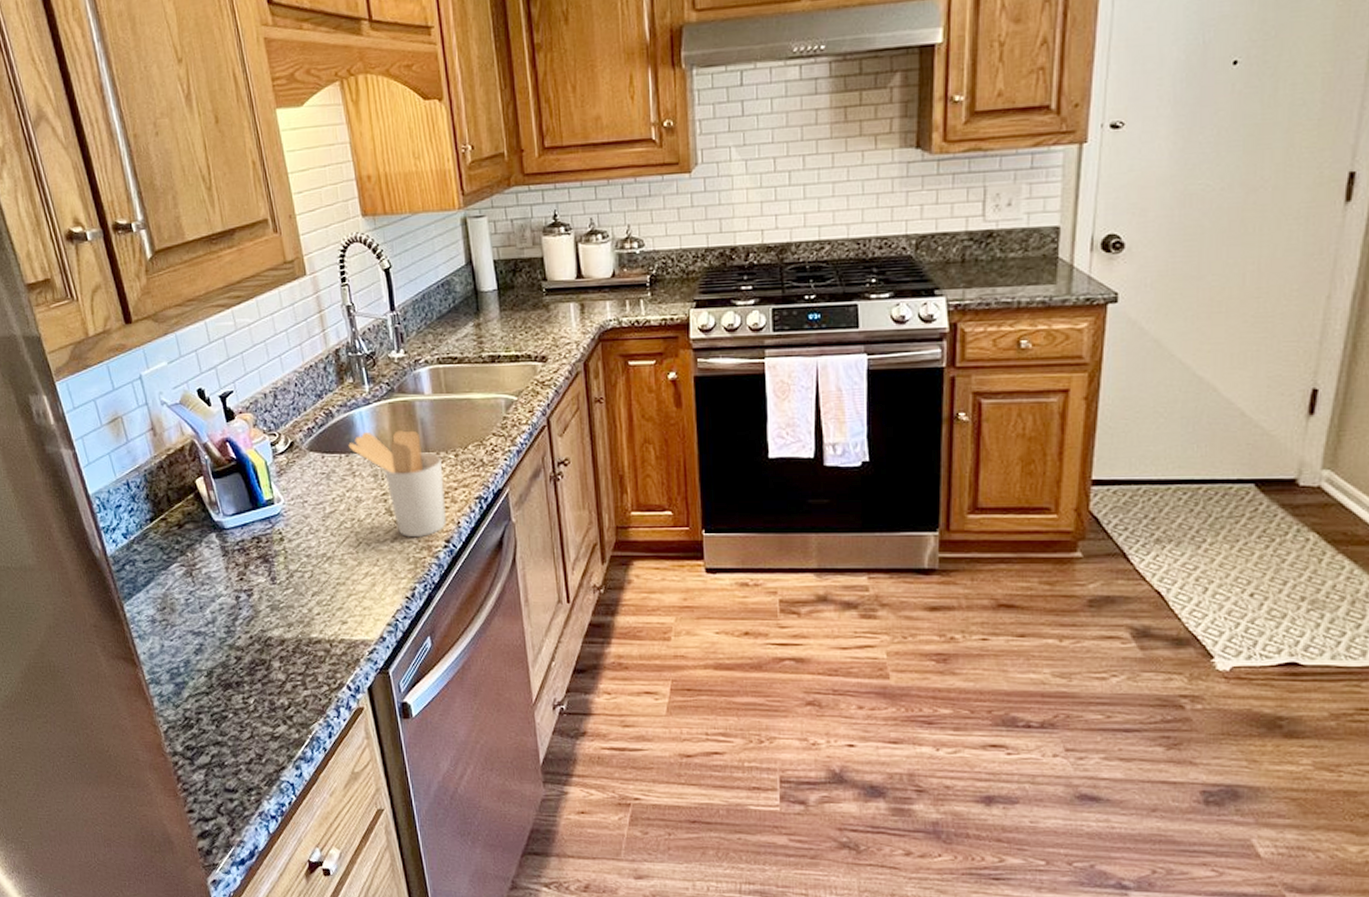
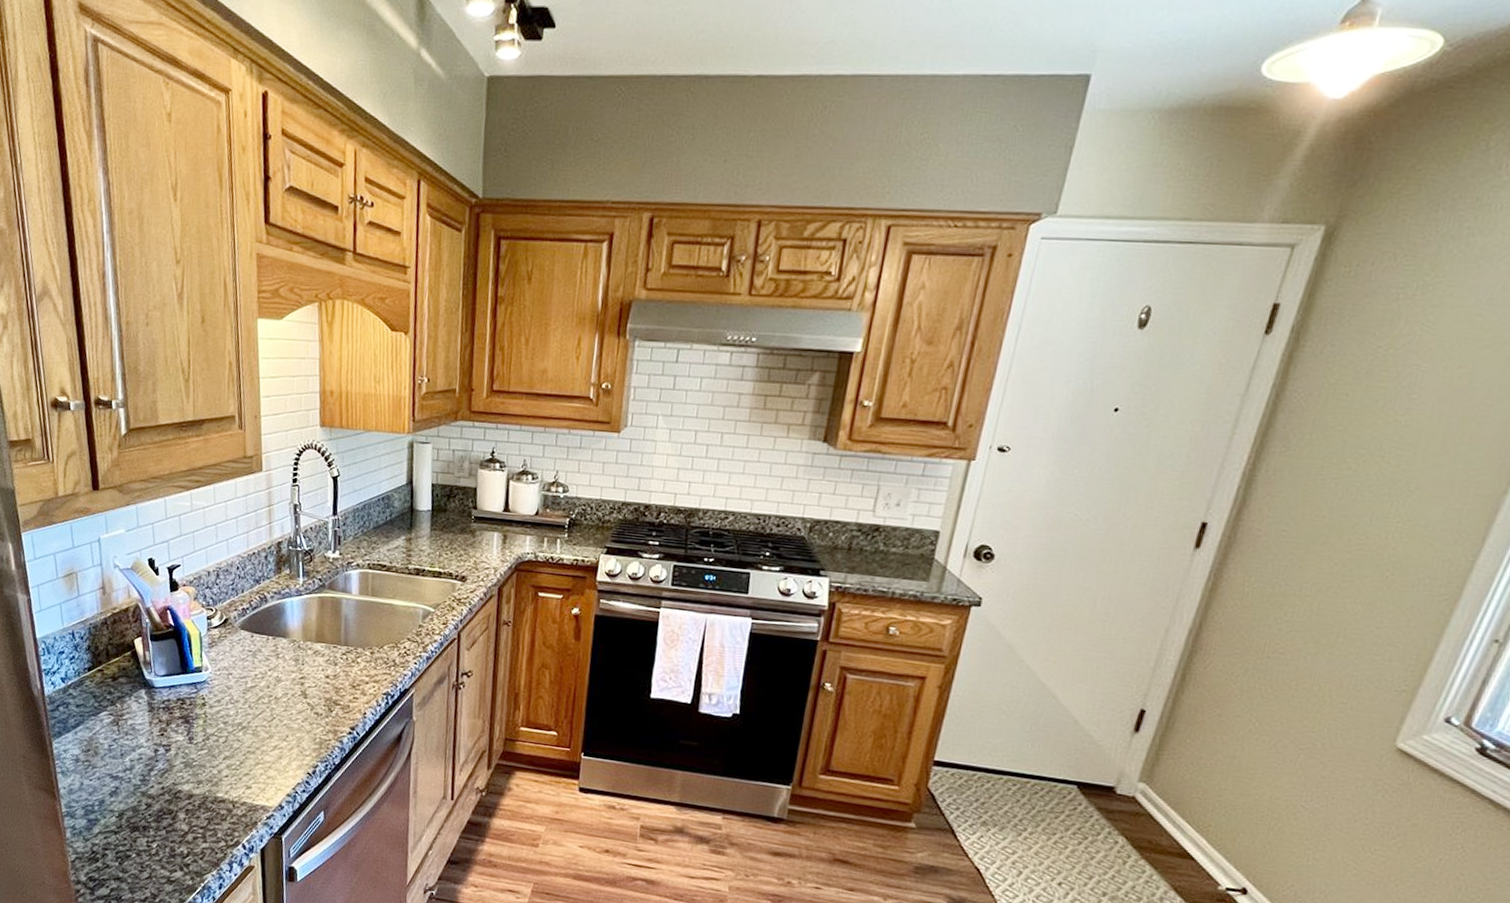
utensil holder: present [348,430,447,538] -> none [276,620,359,722]

